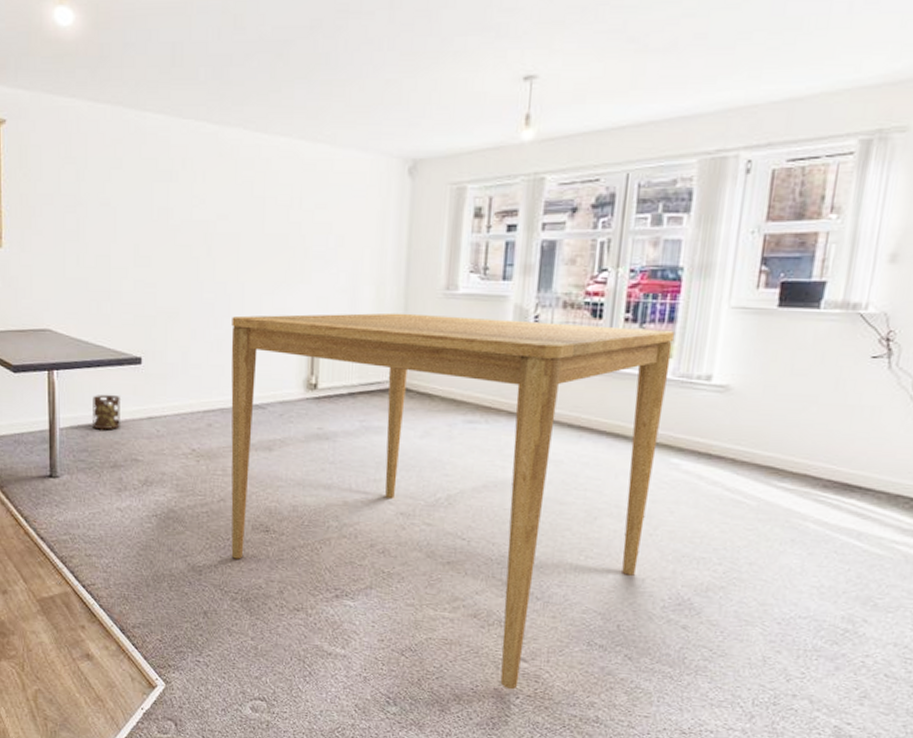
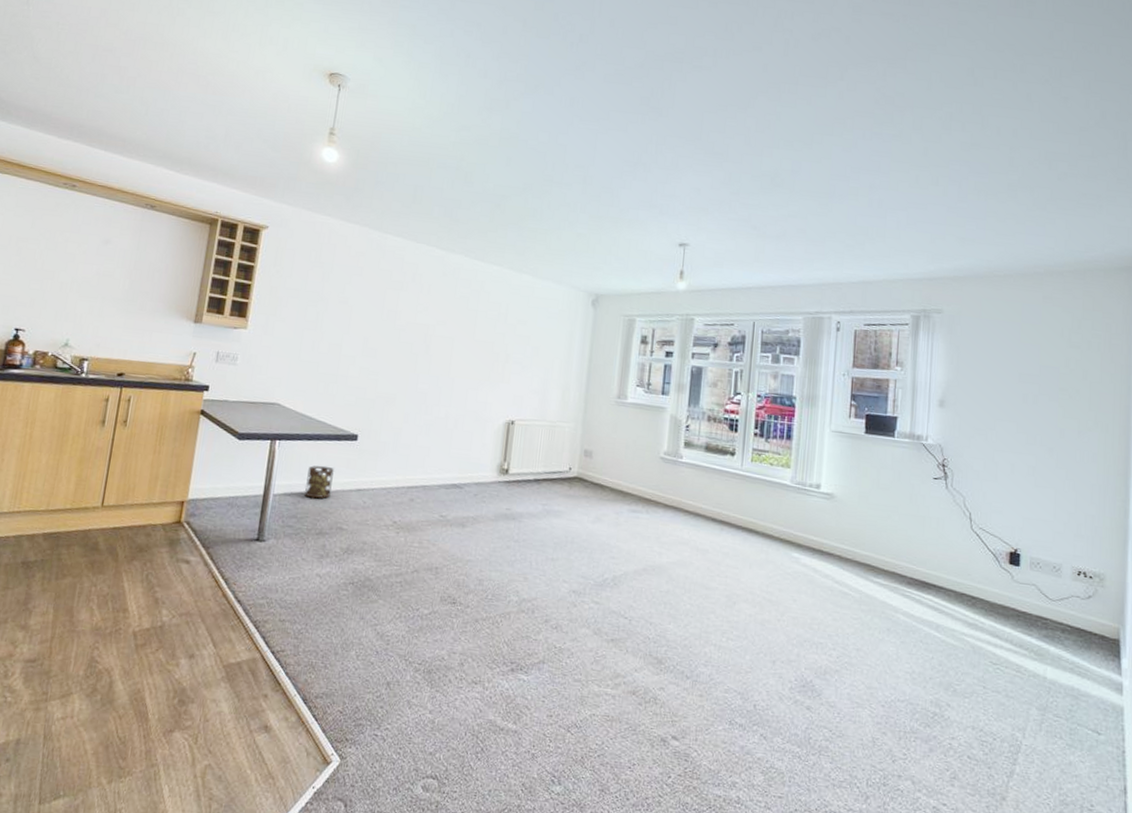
dining table: present [231,313,675,690] -> none [419,405,792,769]

